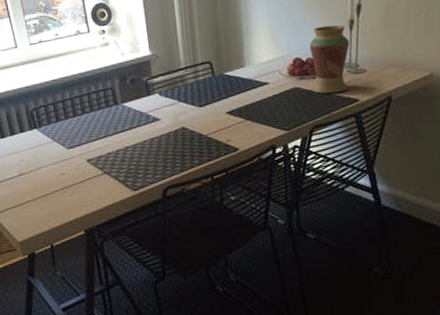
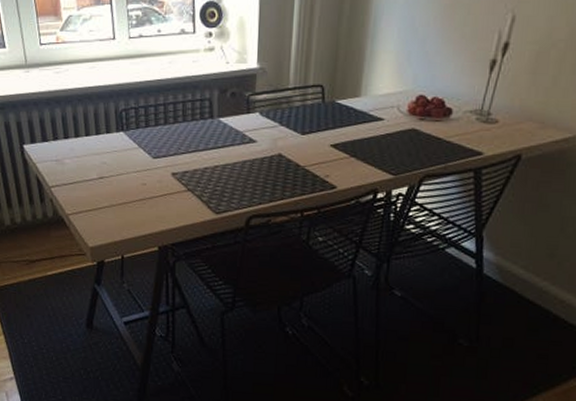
vase: present [309,25,350,94] -> none [432,62,486,142]

